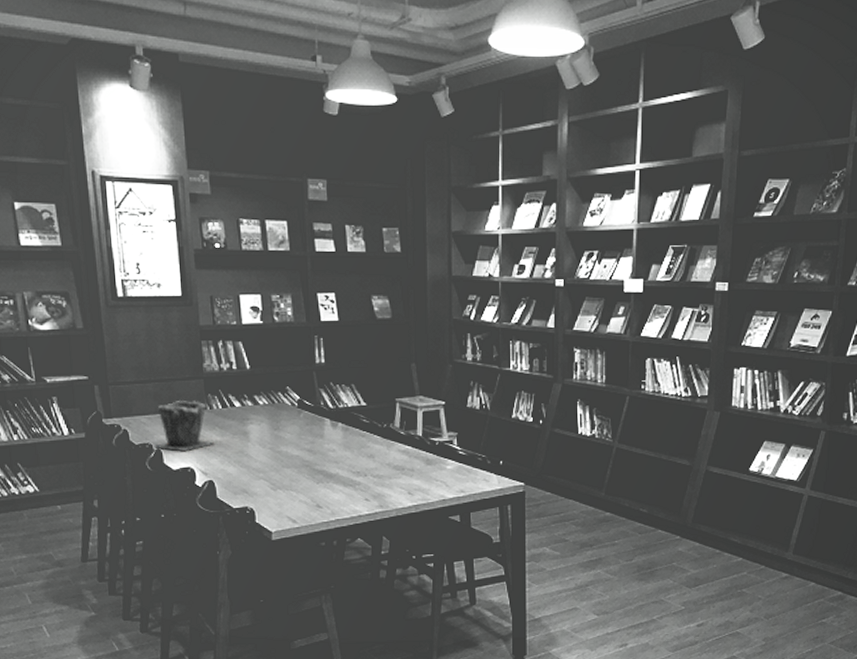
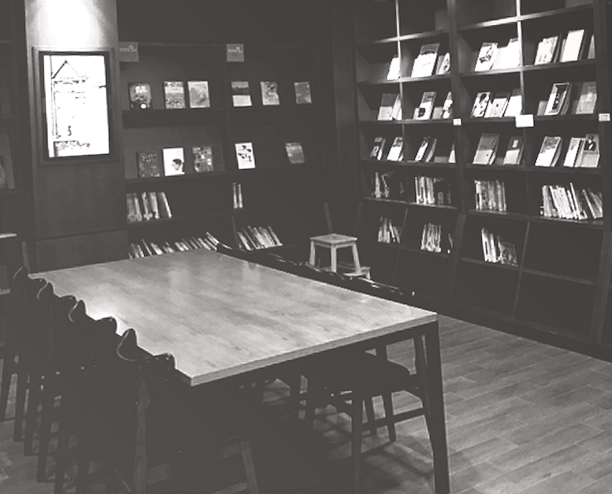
plant pot: present [155,401,215,452] -> none [78,251,137,302]

